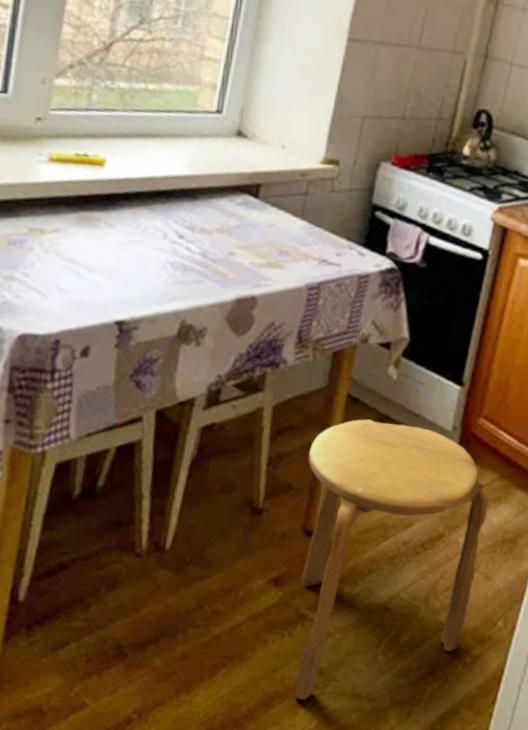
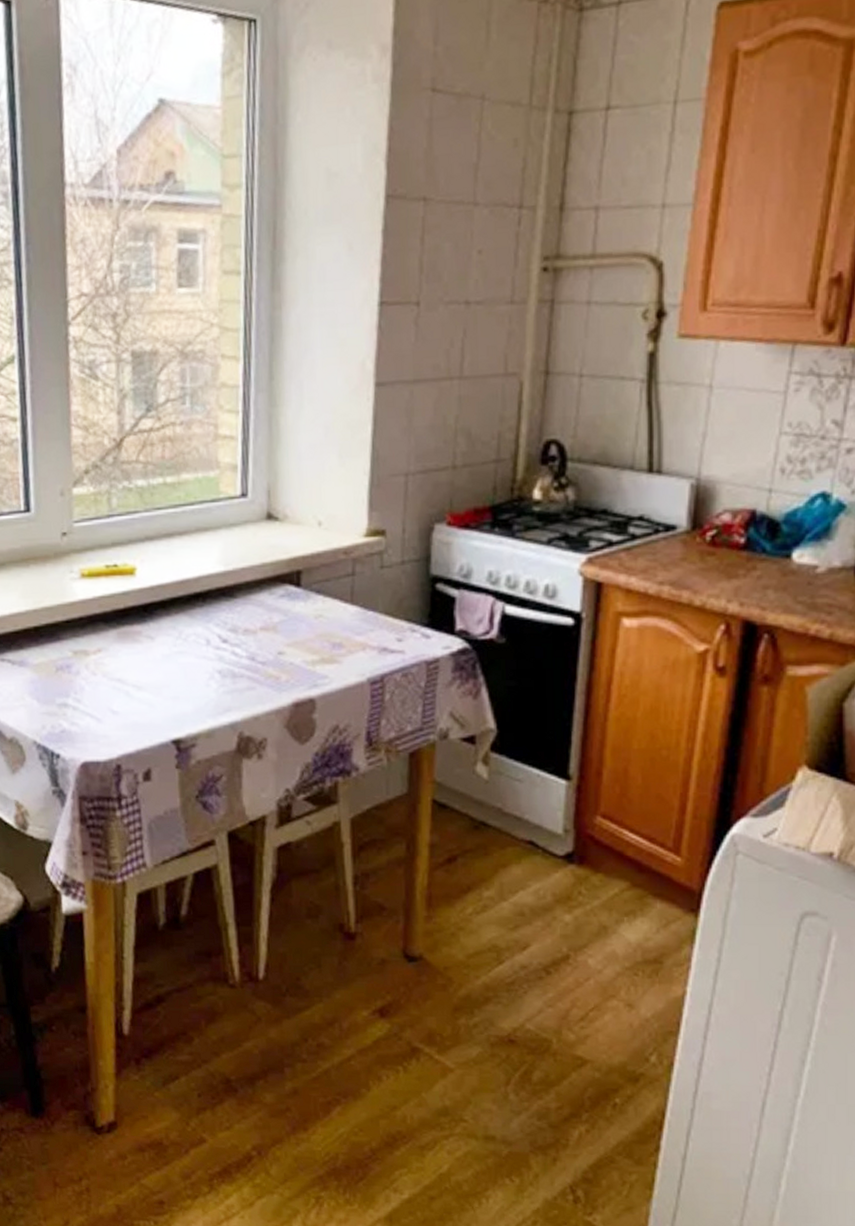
stool: present [294,419,489,700] -> none [397,827,621,1141]

